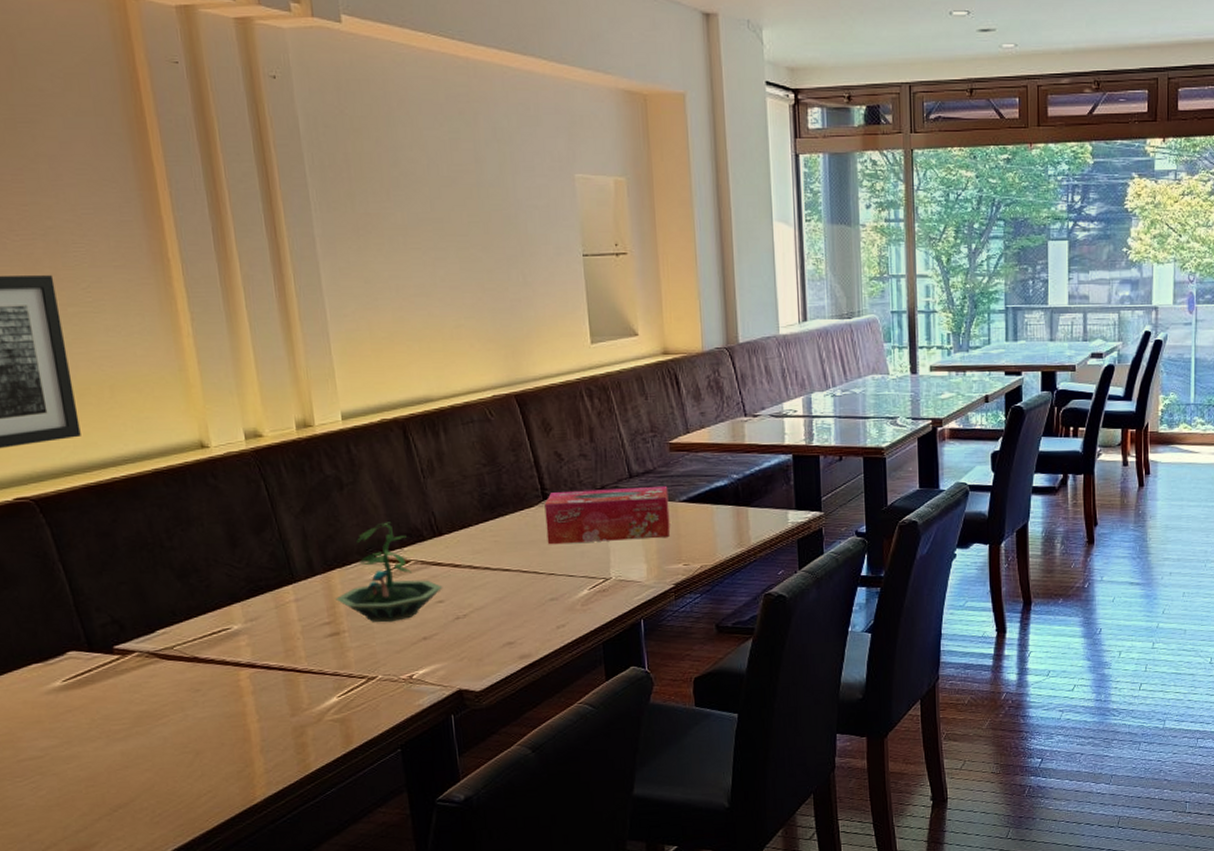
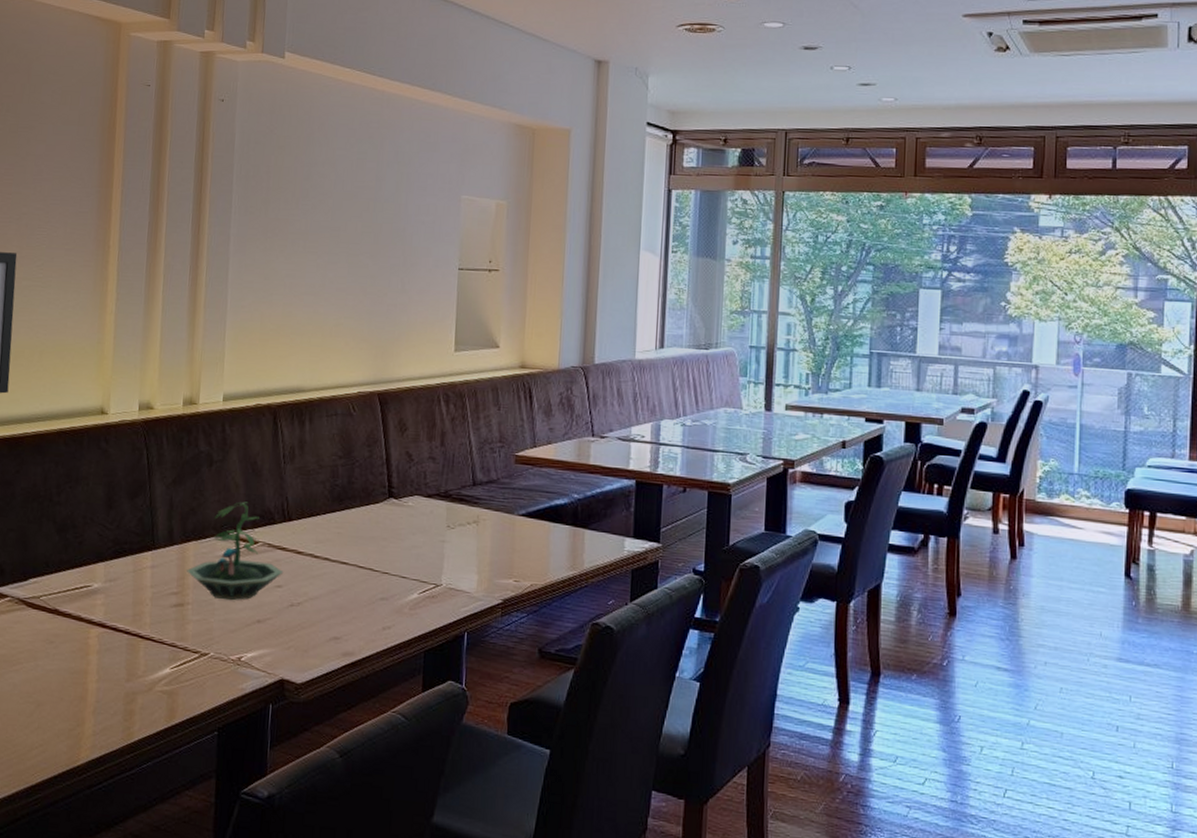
tissue box: present [544,485,671,545] -> none [386,491,509,550]

